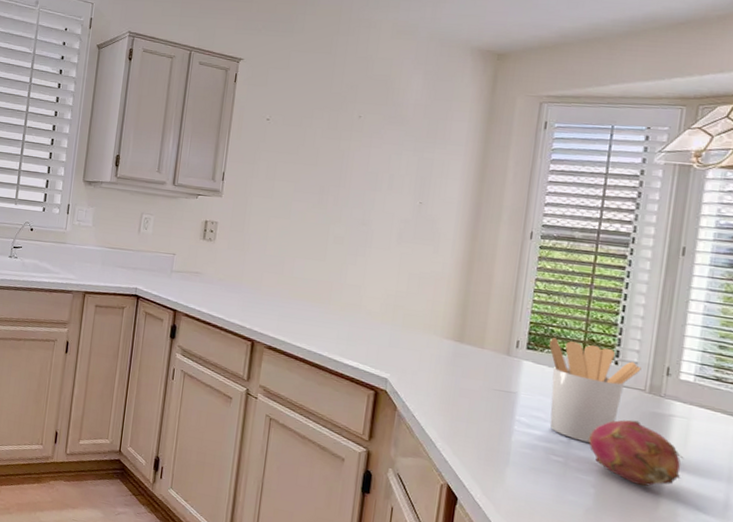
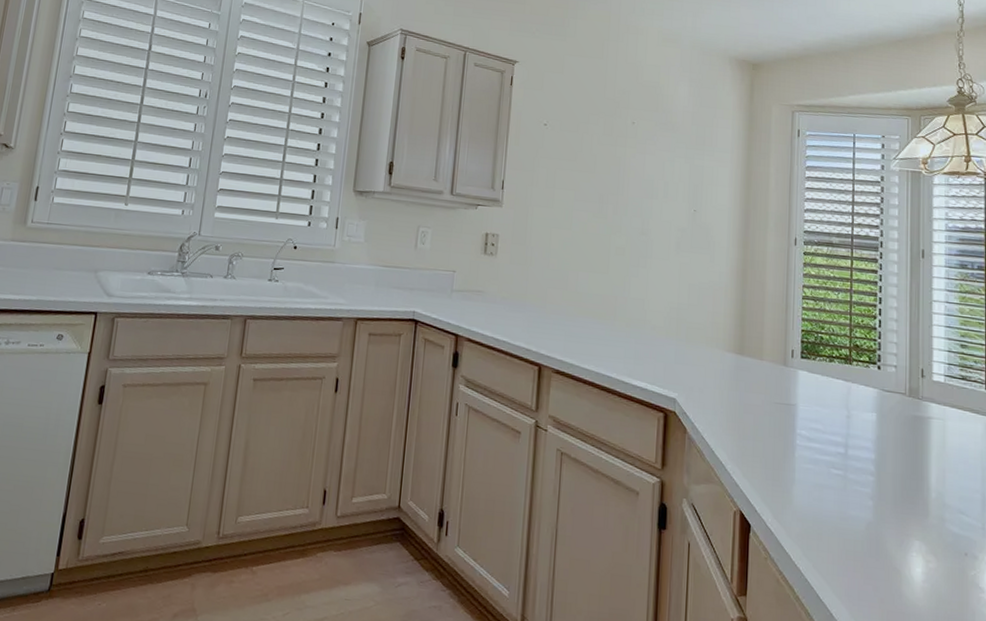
utensil holder: present [549,338,642,443] -> none [821,345,900,452]
fruit: present [588,419,684,487] -> none [862,425,944,494]

